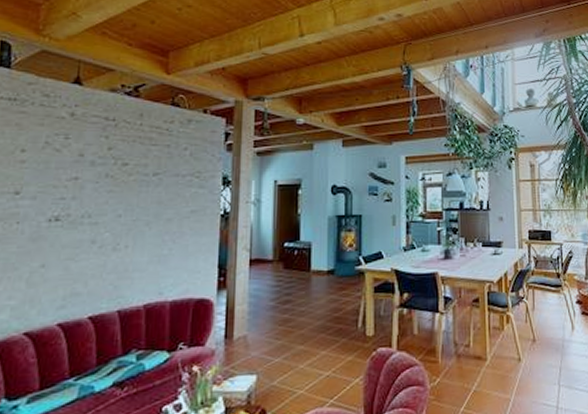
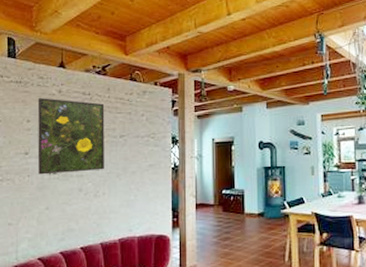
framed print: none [32,121,135,221] -> present [37,98,105,175]

